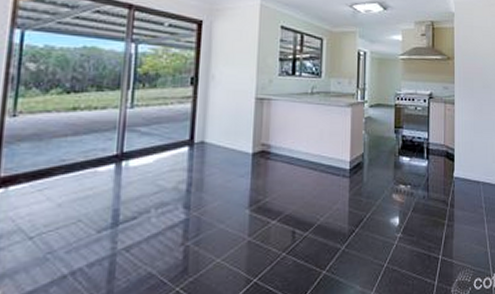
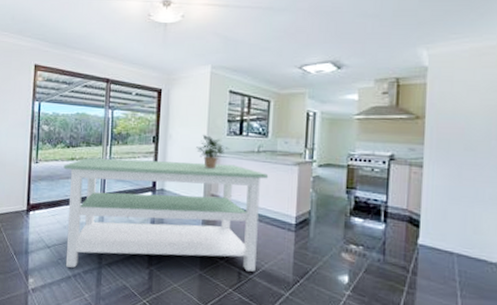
dining table: none [58,106,323,262] -> present [63,158,269,272]
potted plant: none [244,75,282,114] -> present [196,135,230,169]

